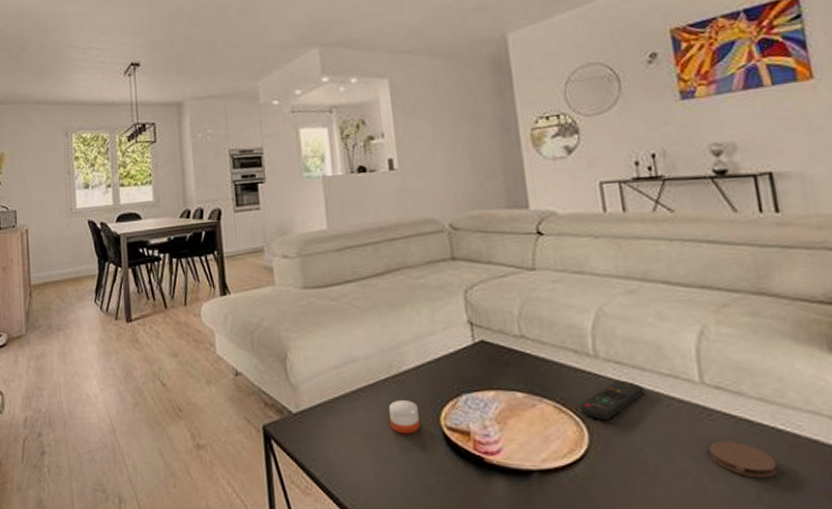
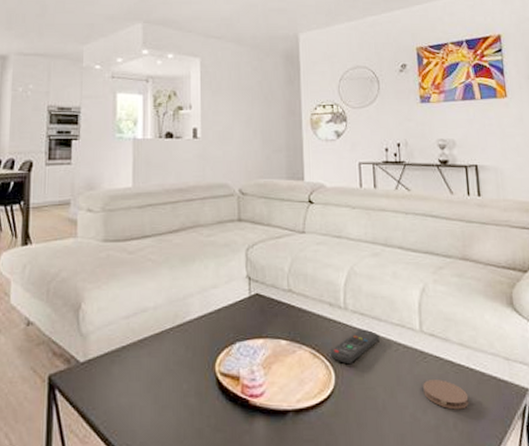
candle: present [389,400,420,434] -> none [171,348,197,381]

